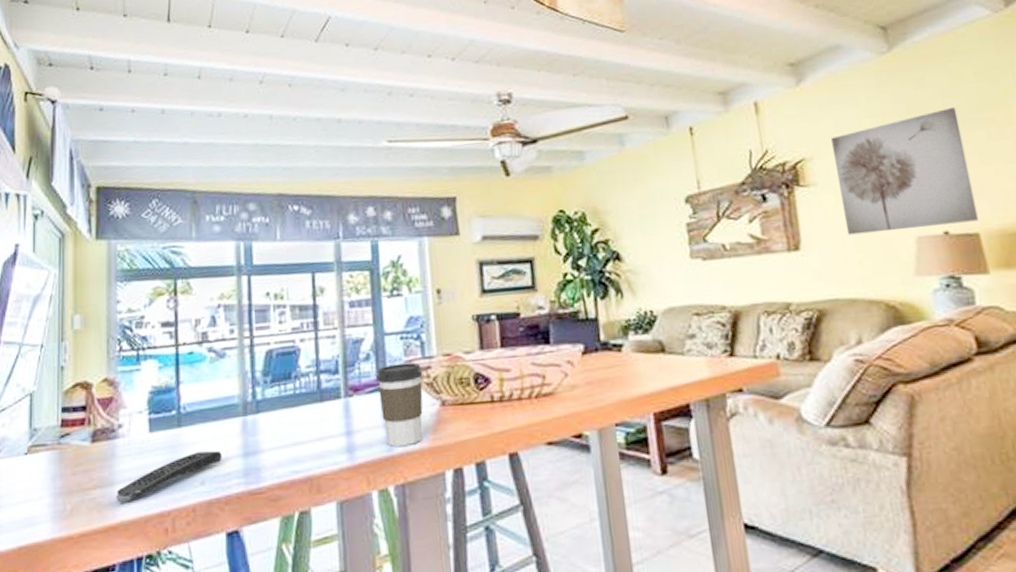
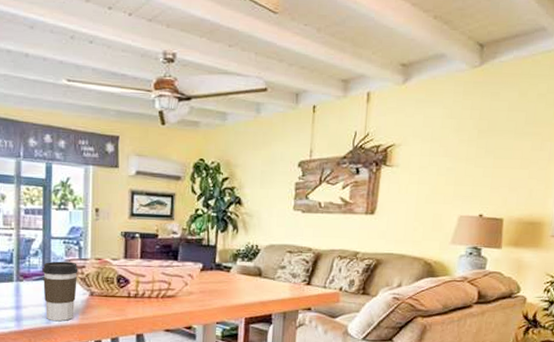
wall art: present [831,108,979,235] -> none [412,120,516,210]

